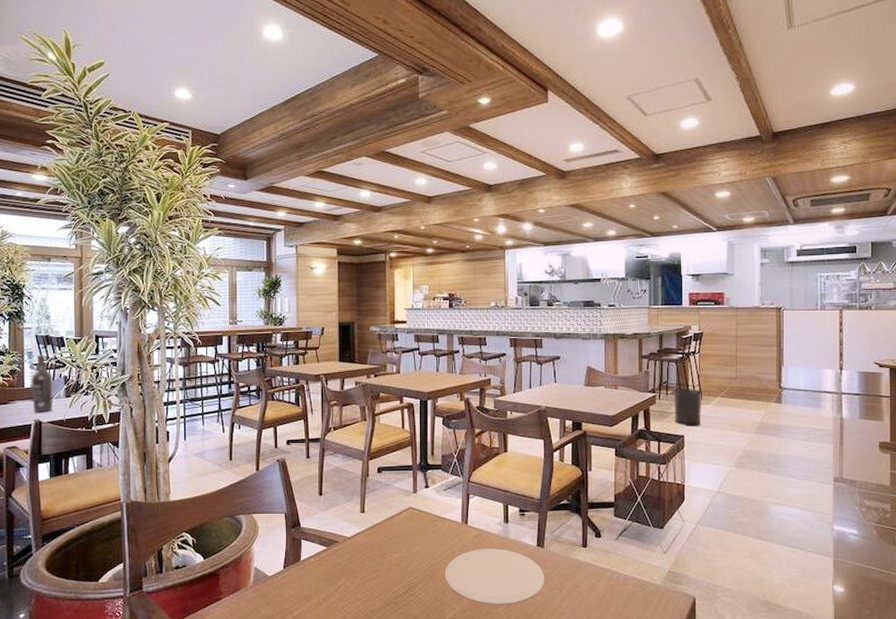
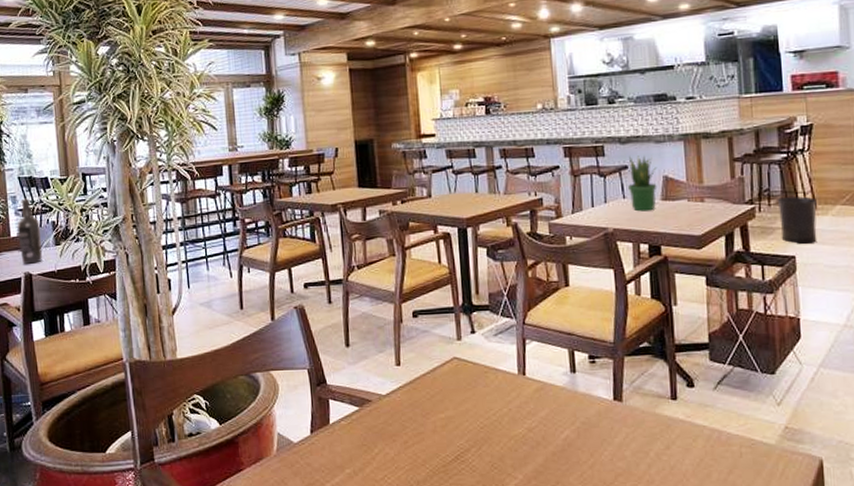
plate: present [445,549,545,606] -> none [501,404,627,474]
planter: none [559,349,583,394] -> present [628,155,657,212]

